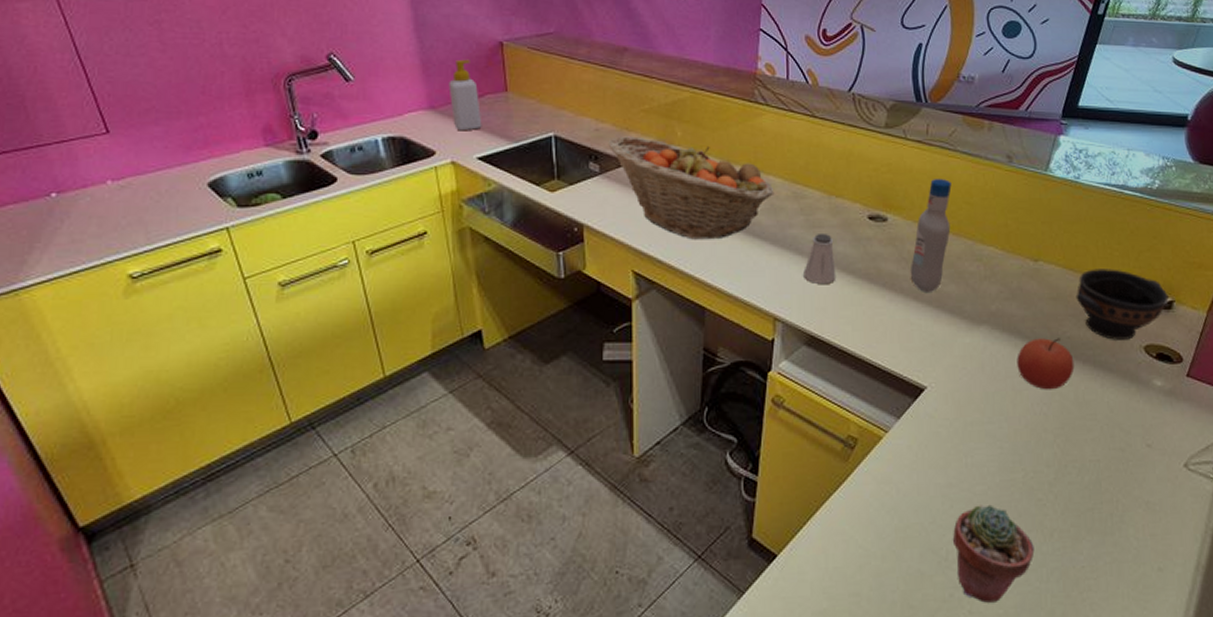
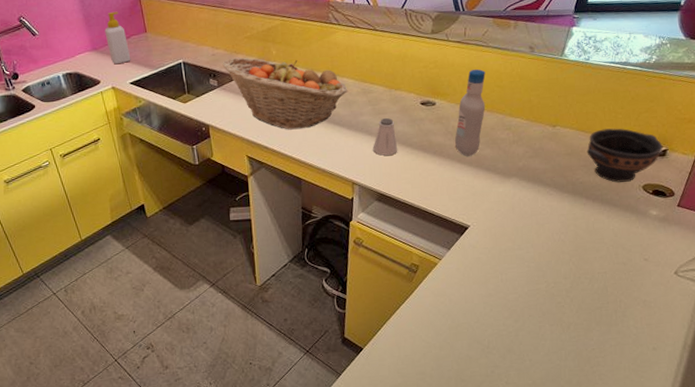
potted succulent: present [953,504,1035,603] -> none [493,307,556,376]
apple: present [1017,338,1075,390] -> none [540,183,586,223]

